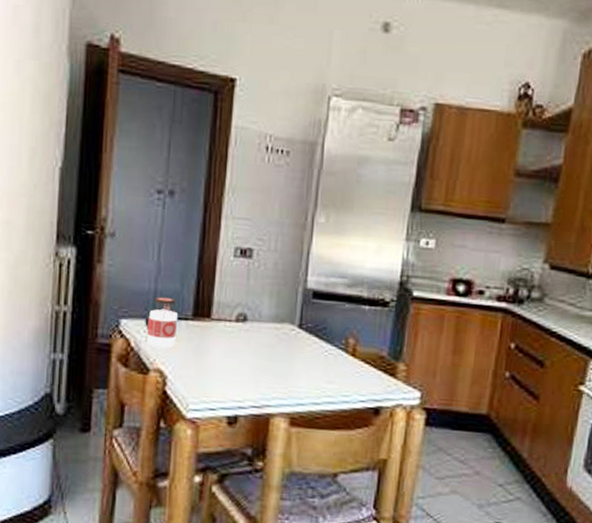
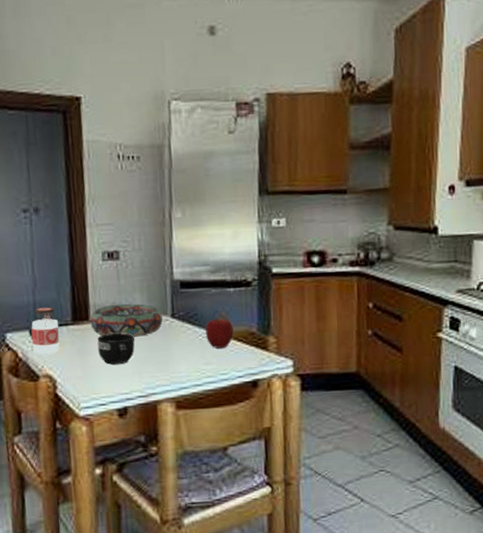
decorative bowl: none [211,305,289,343] -> present [90,304,163,337]
mug: none [215,335,256,369] -> present [97,332,135,365]
apple: none [332,336,363,369] -> present [205,319,234,349]

